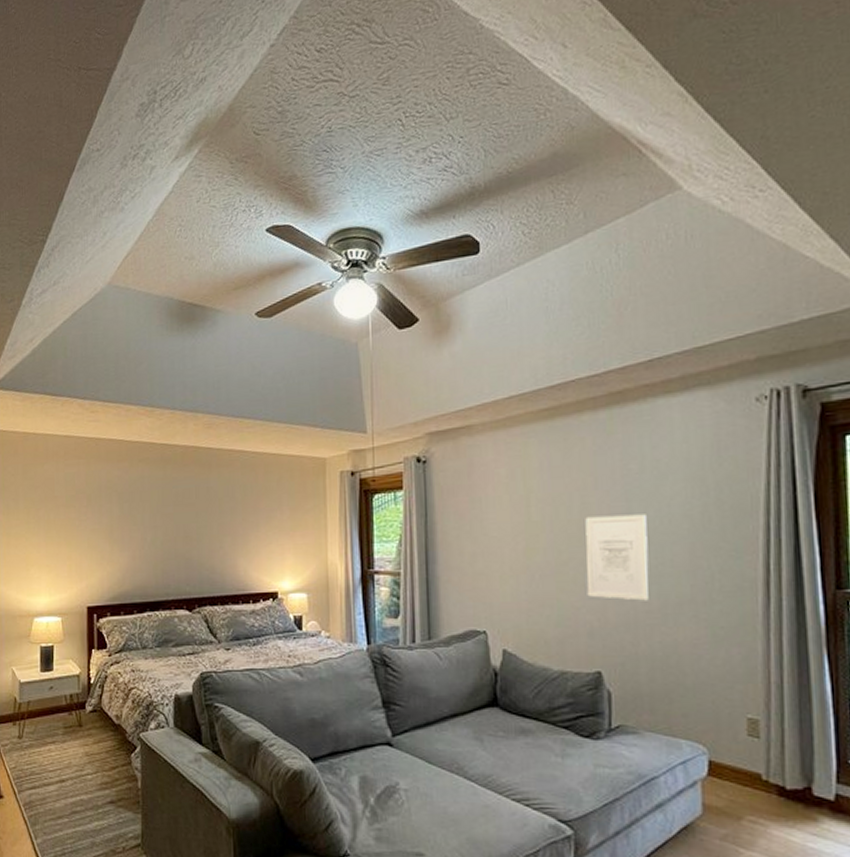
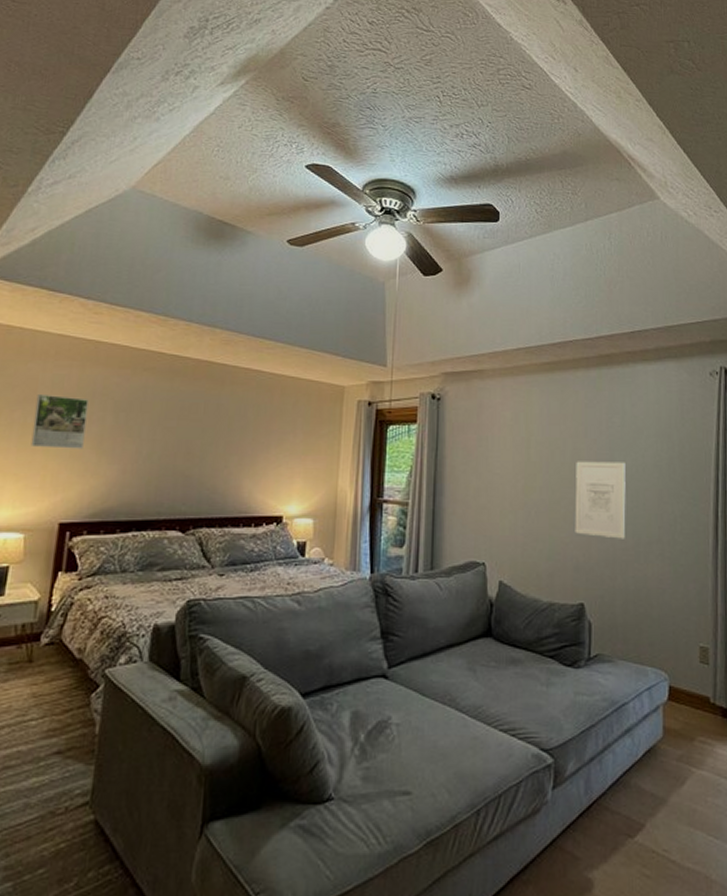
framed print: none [55,492,98,541] -> present [30,394,89,449]

